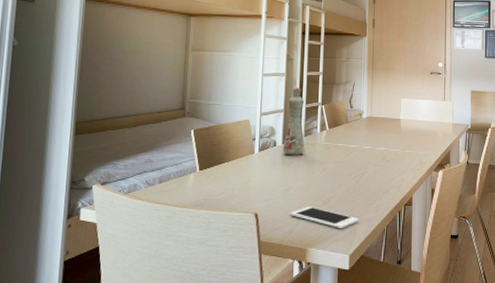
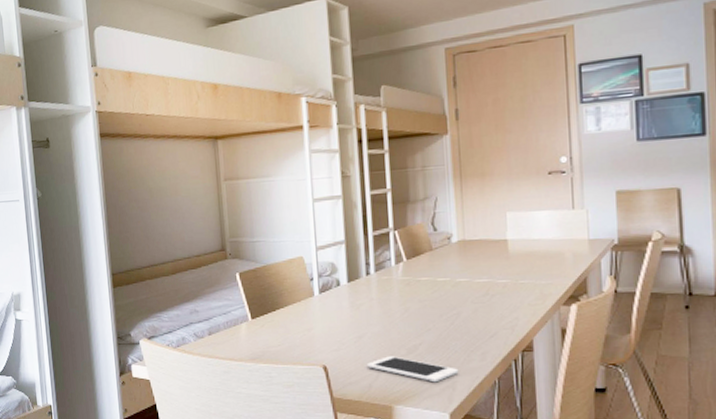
bottle: present [283,87,305,156] -> none [349,211,378,296]

